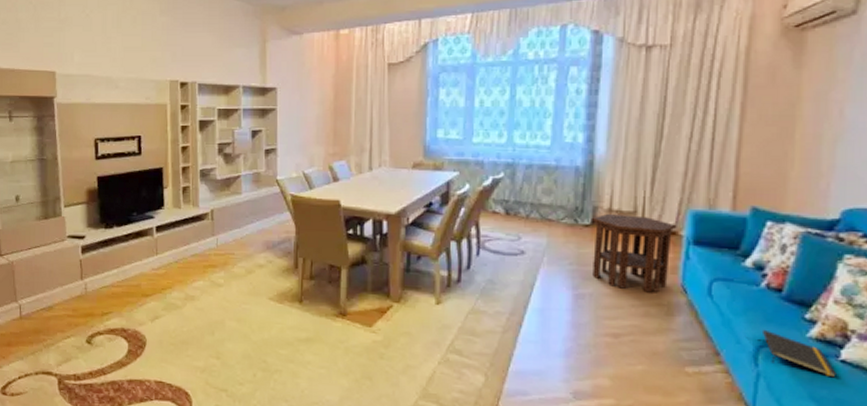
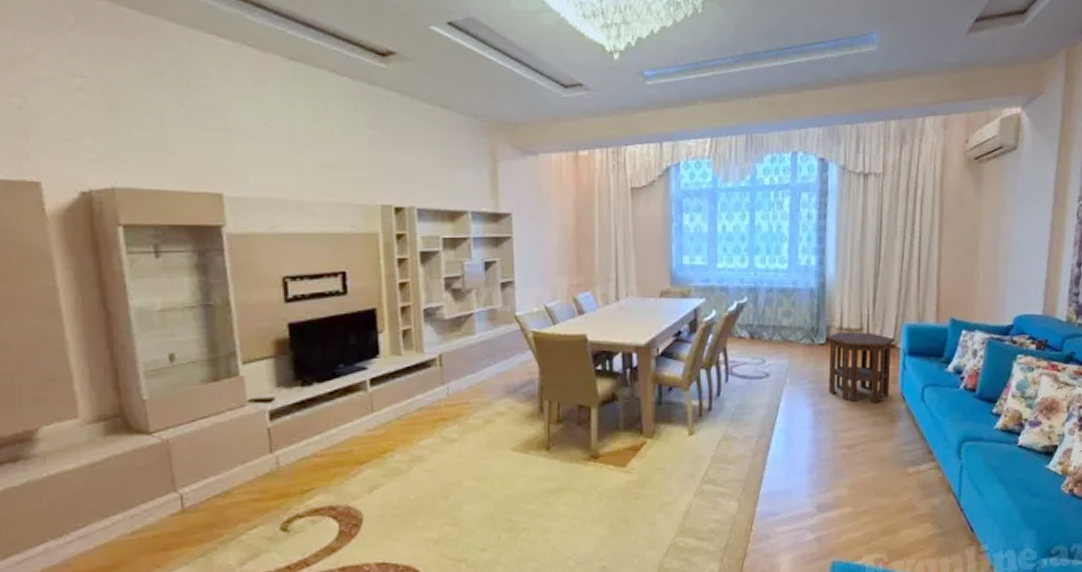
notepad: present [761,329,836,378] -> none [962,426,1016,462]

